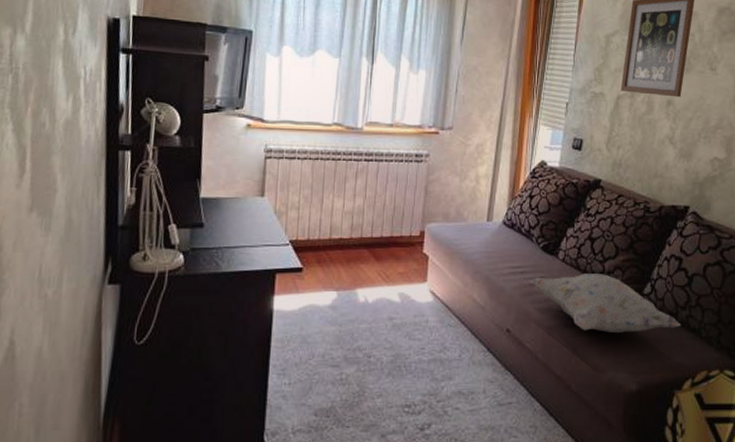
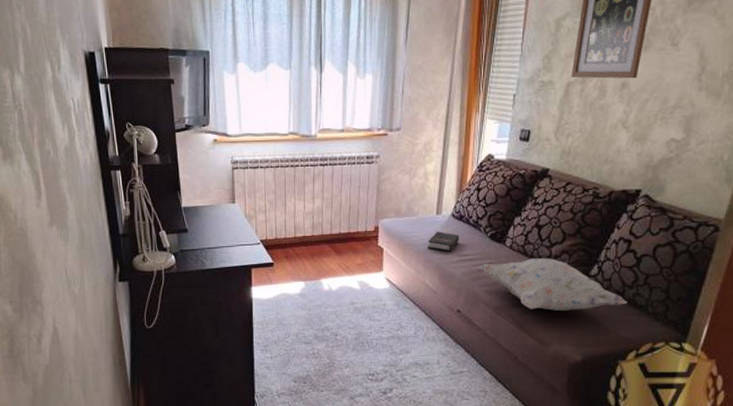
hardback book: none [476,240,511,263] -> present [427,231,460,252]

